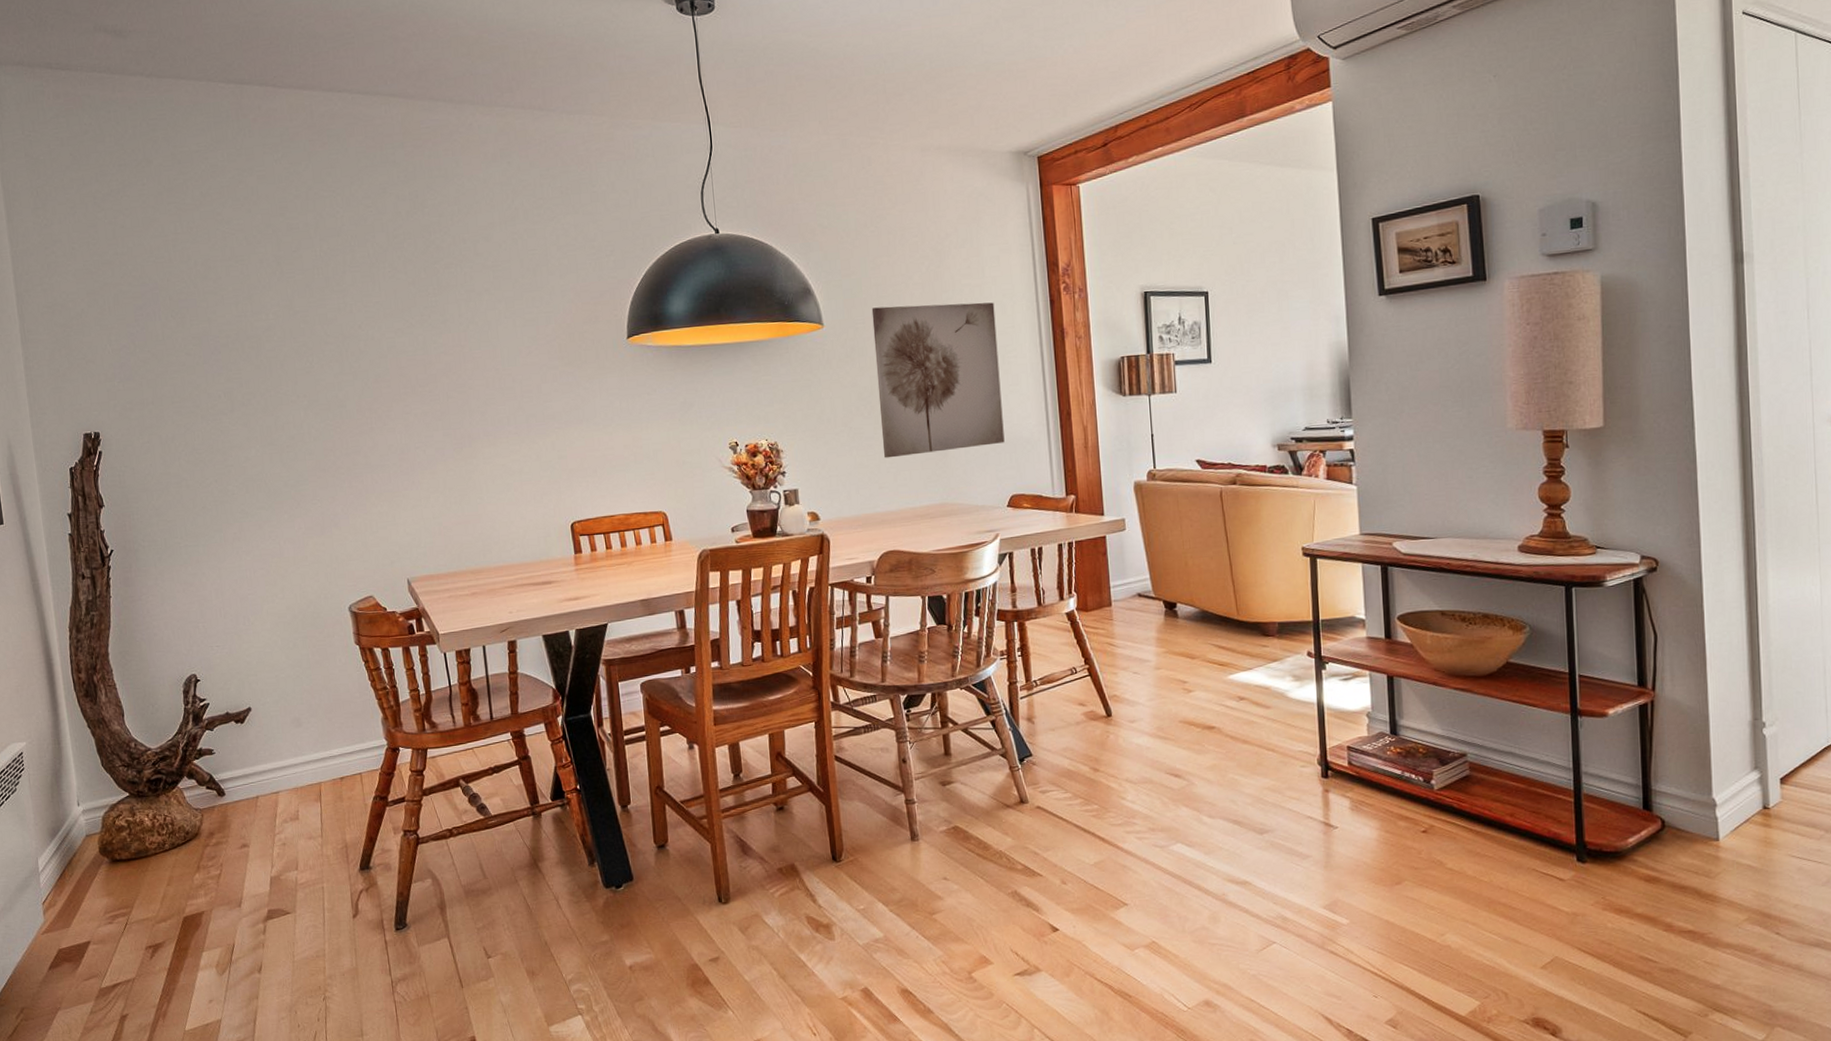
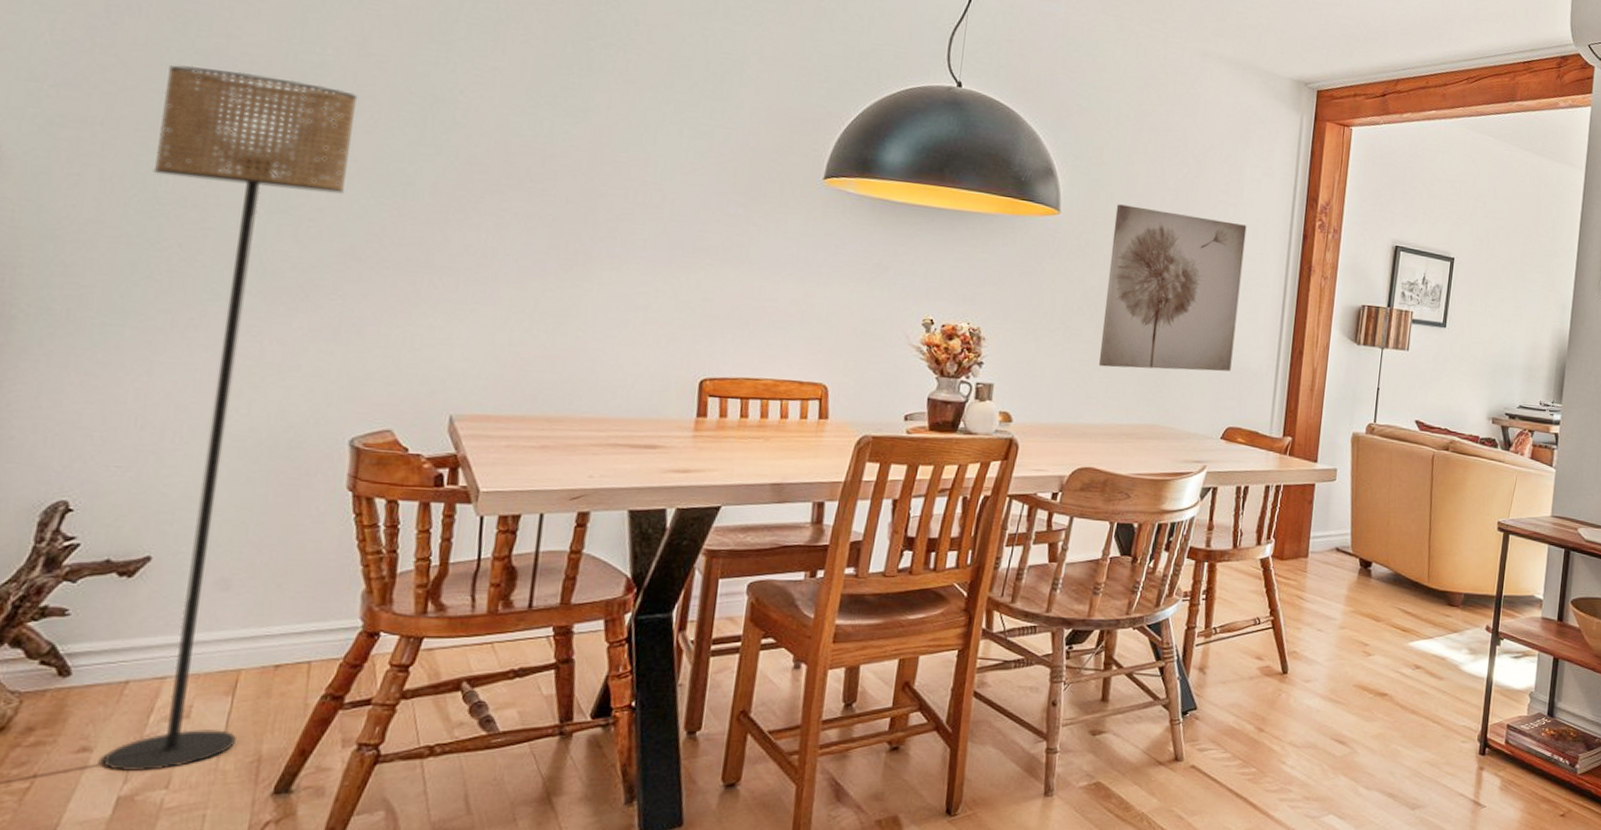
floor lamp: none [181,343,329,860] -> present [102,65,358,772]

